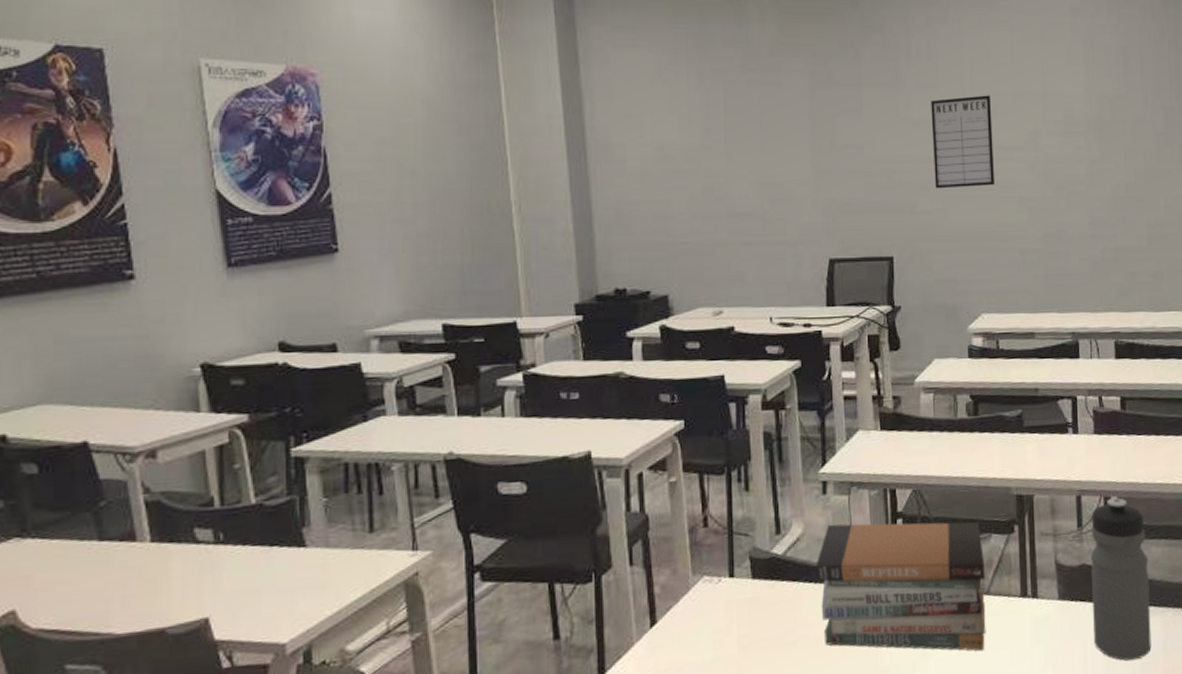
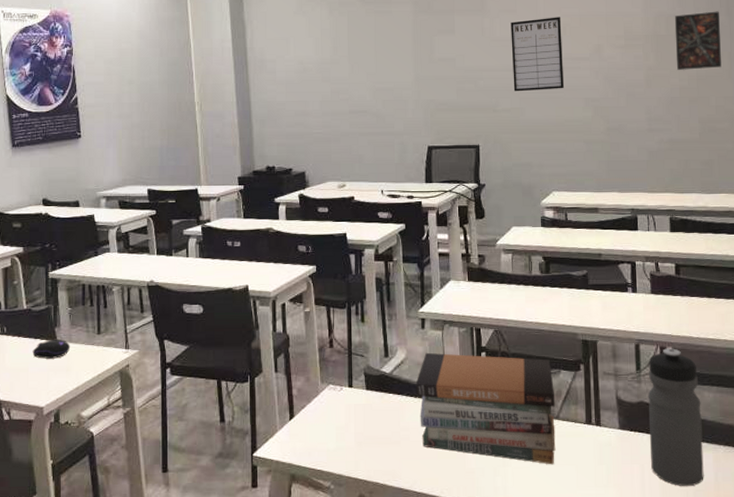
computer mouse: none [266,544,328,575] -> present [32,340,71,359]
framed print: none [1120,93,1171,164] -> present [674,11,721,70]

